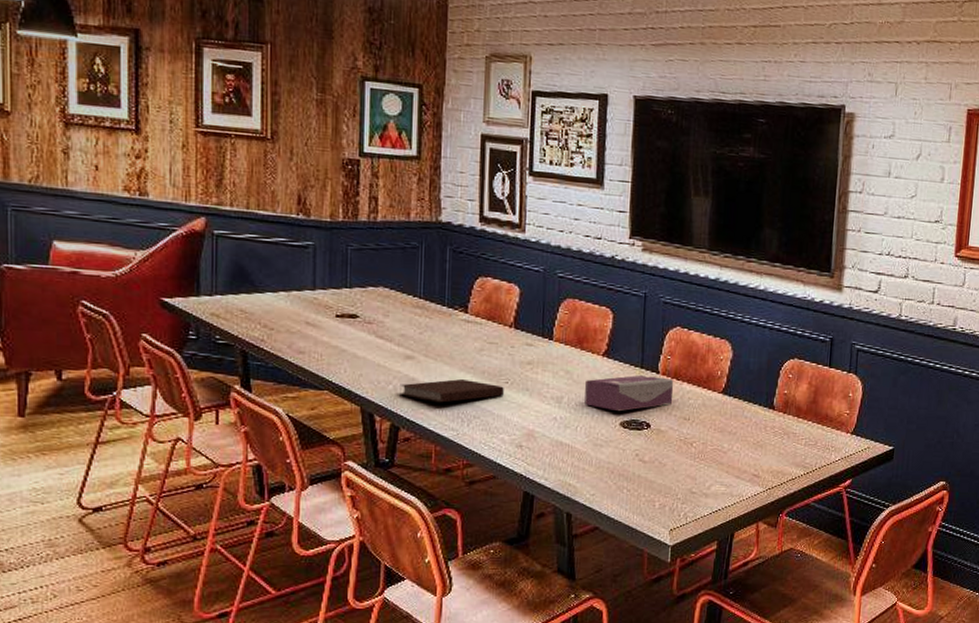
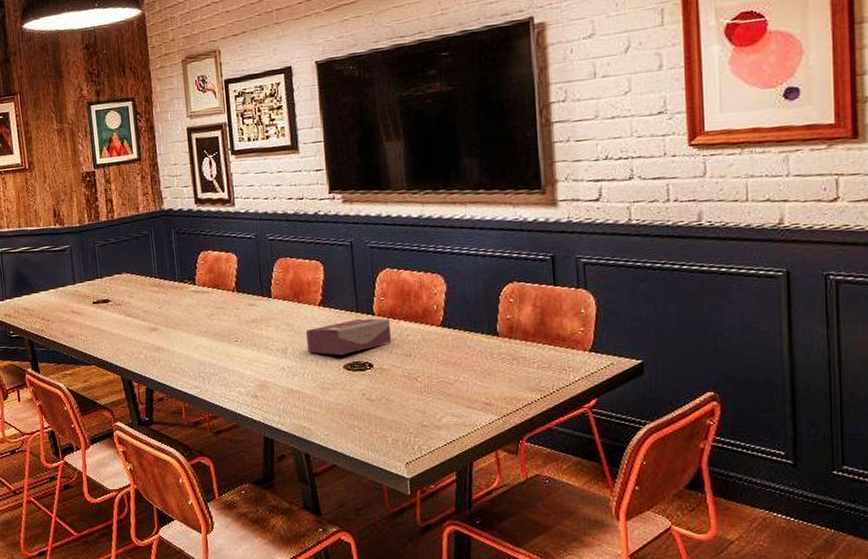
notebook: present [399,378,504,403] -> none [149,342,235,366]

